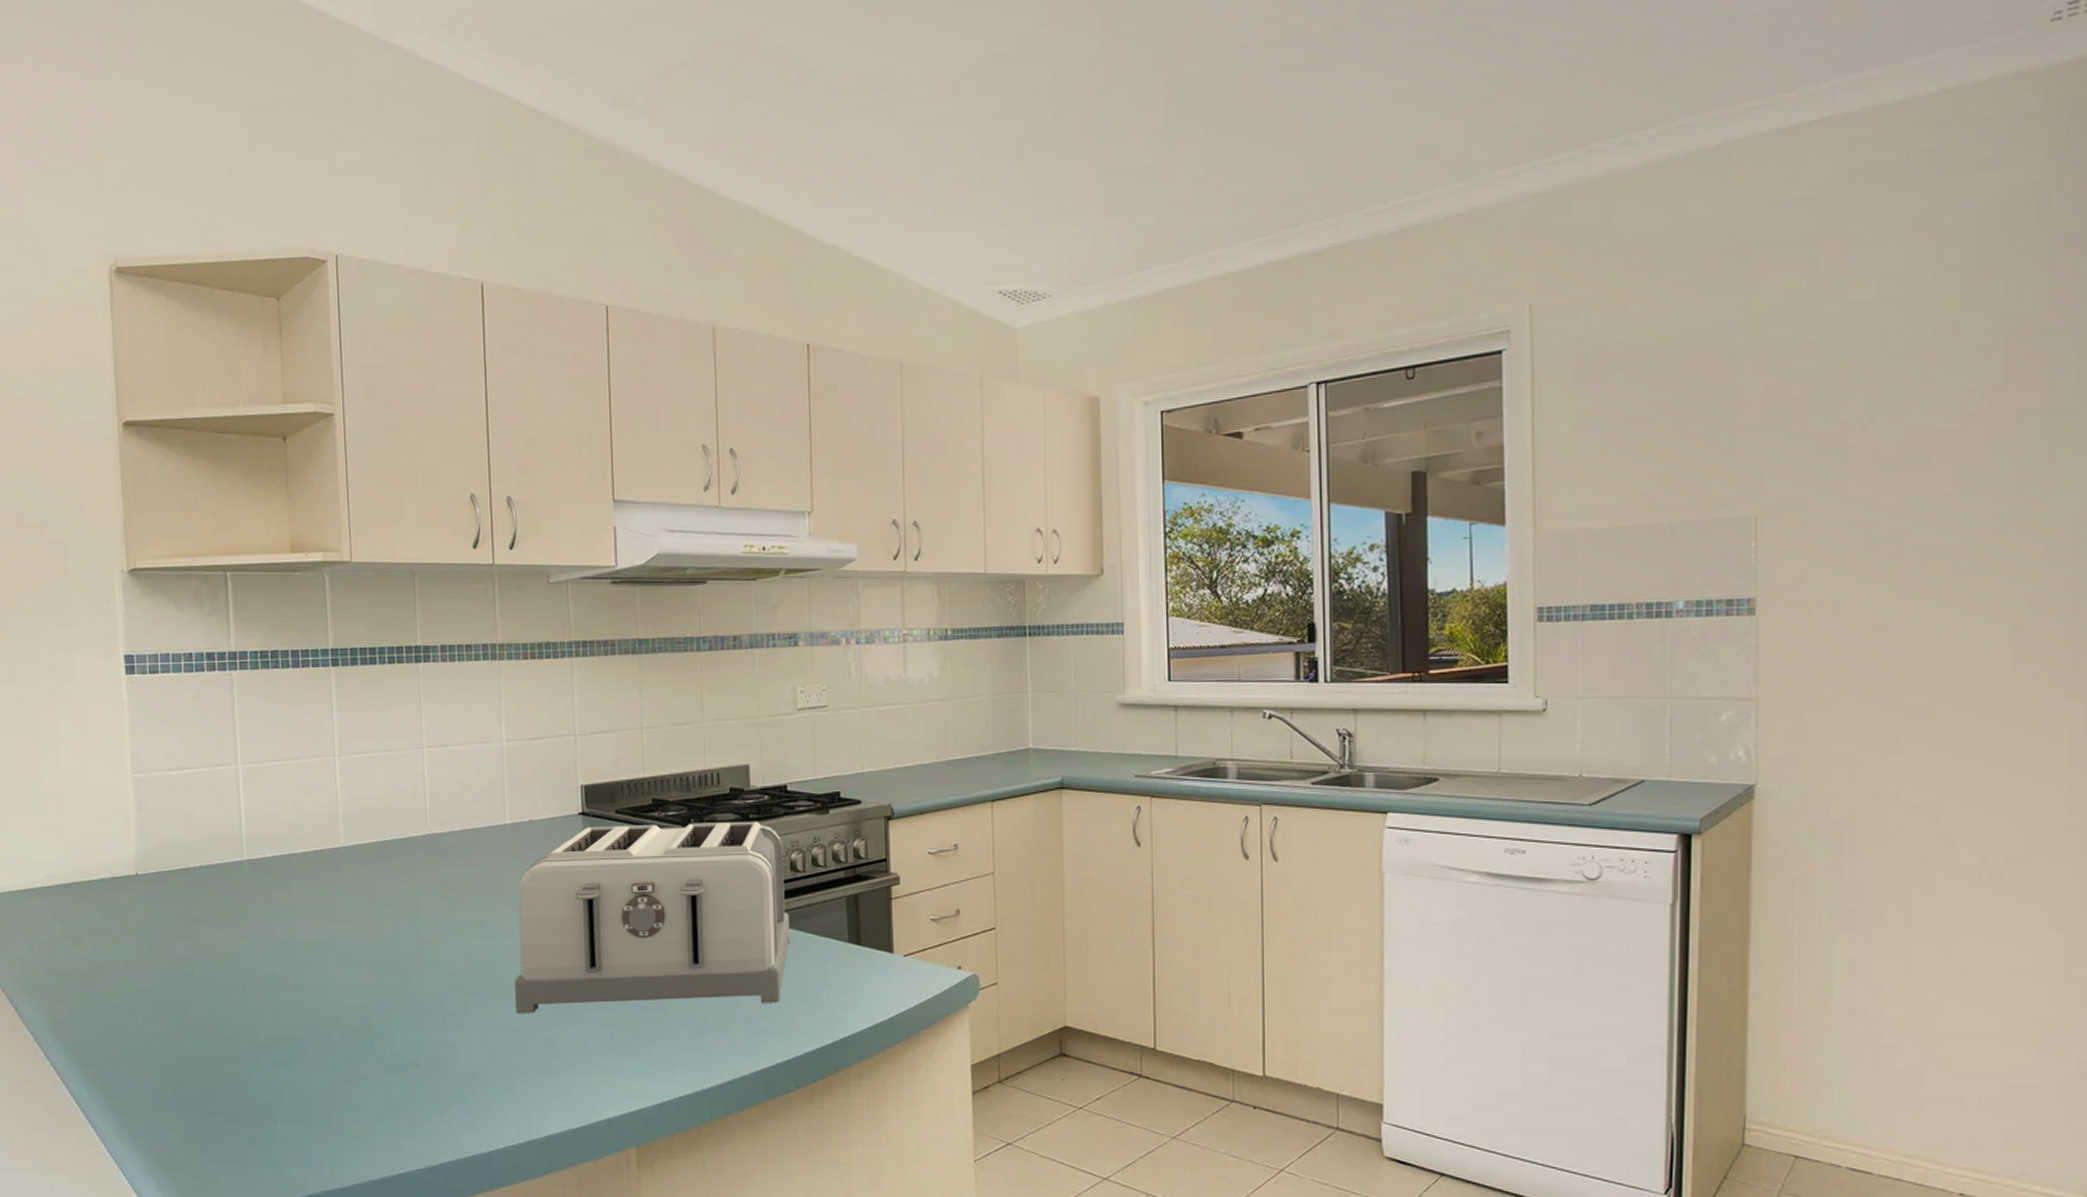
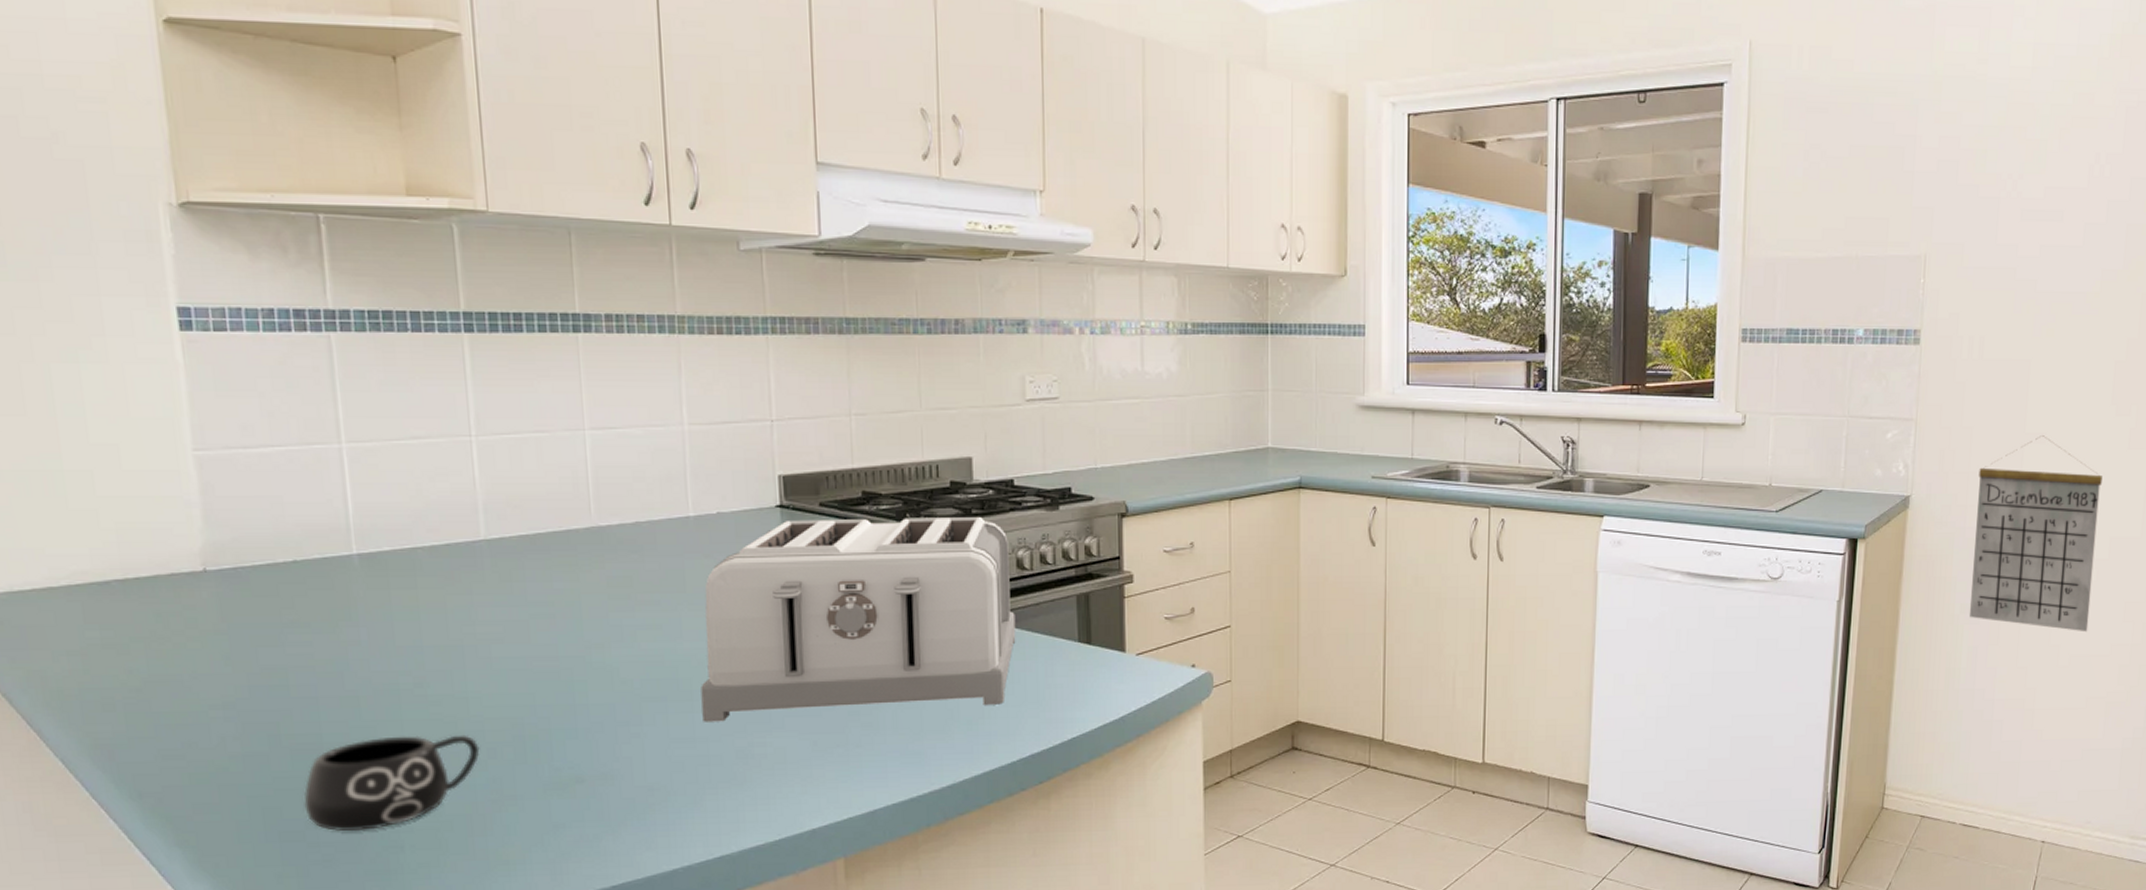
mug: none [202,1020,336,1104] -> present [304,735,480,831]
calendar: none [1840,712,2008,943] -> present [1969,435,2102,632]

